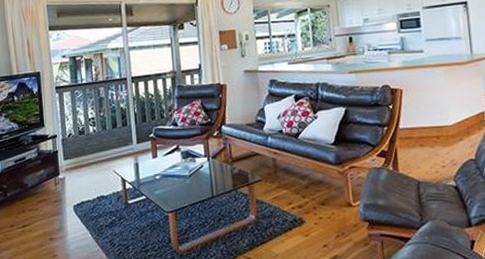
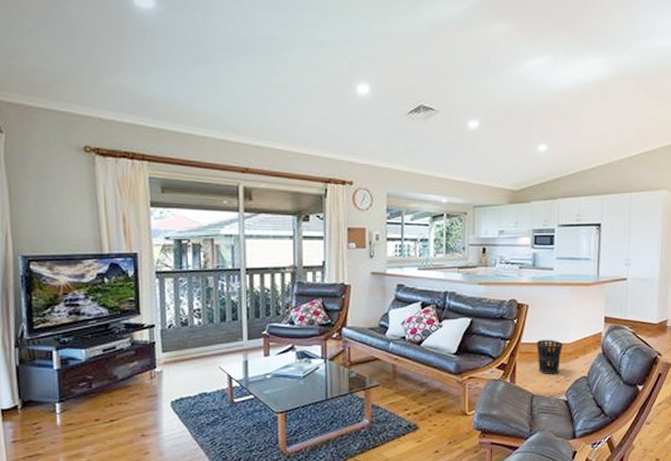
wastebasket: none [415,122,444,160] -> present [536,339,562,375]

